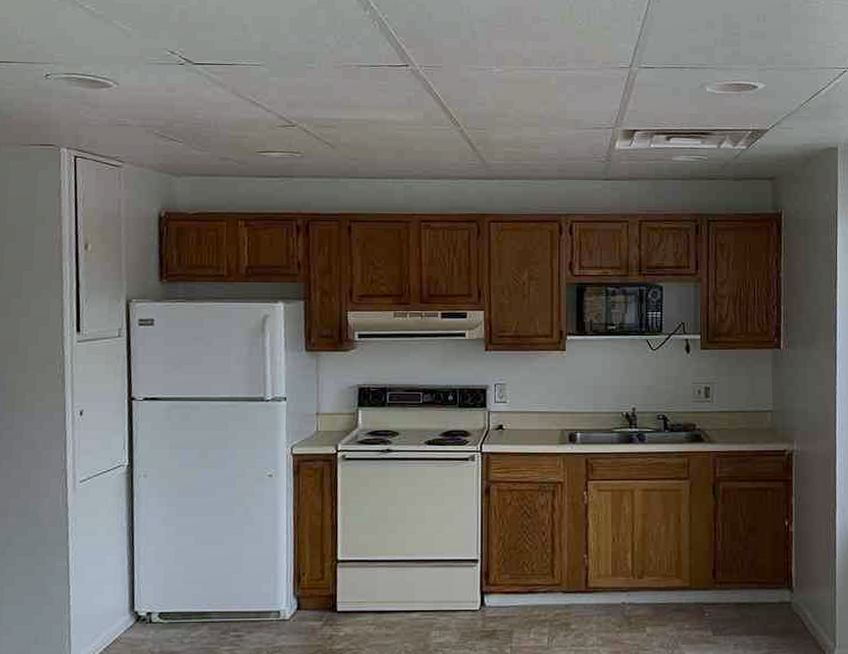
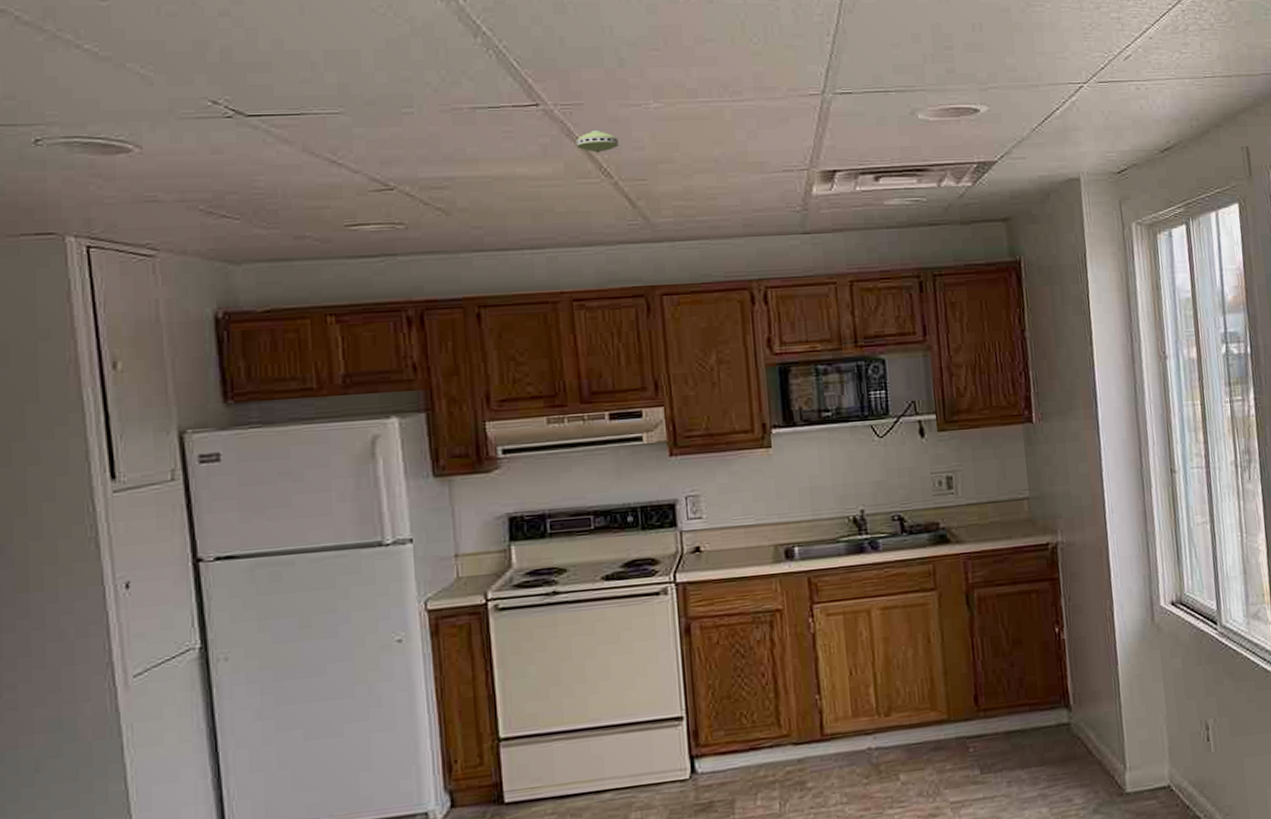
smoke detector: none [434,88,466,106] -> present [575,131,619,153]

